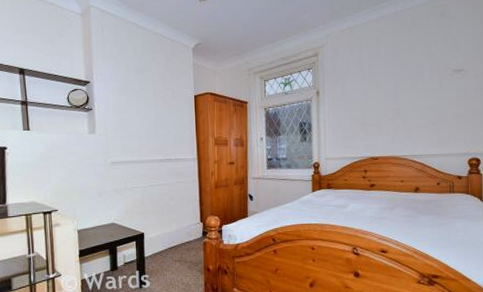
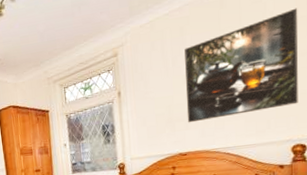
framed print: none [379,35,475,129] -> present [184,8,299,123]

